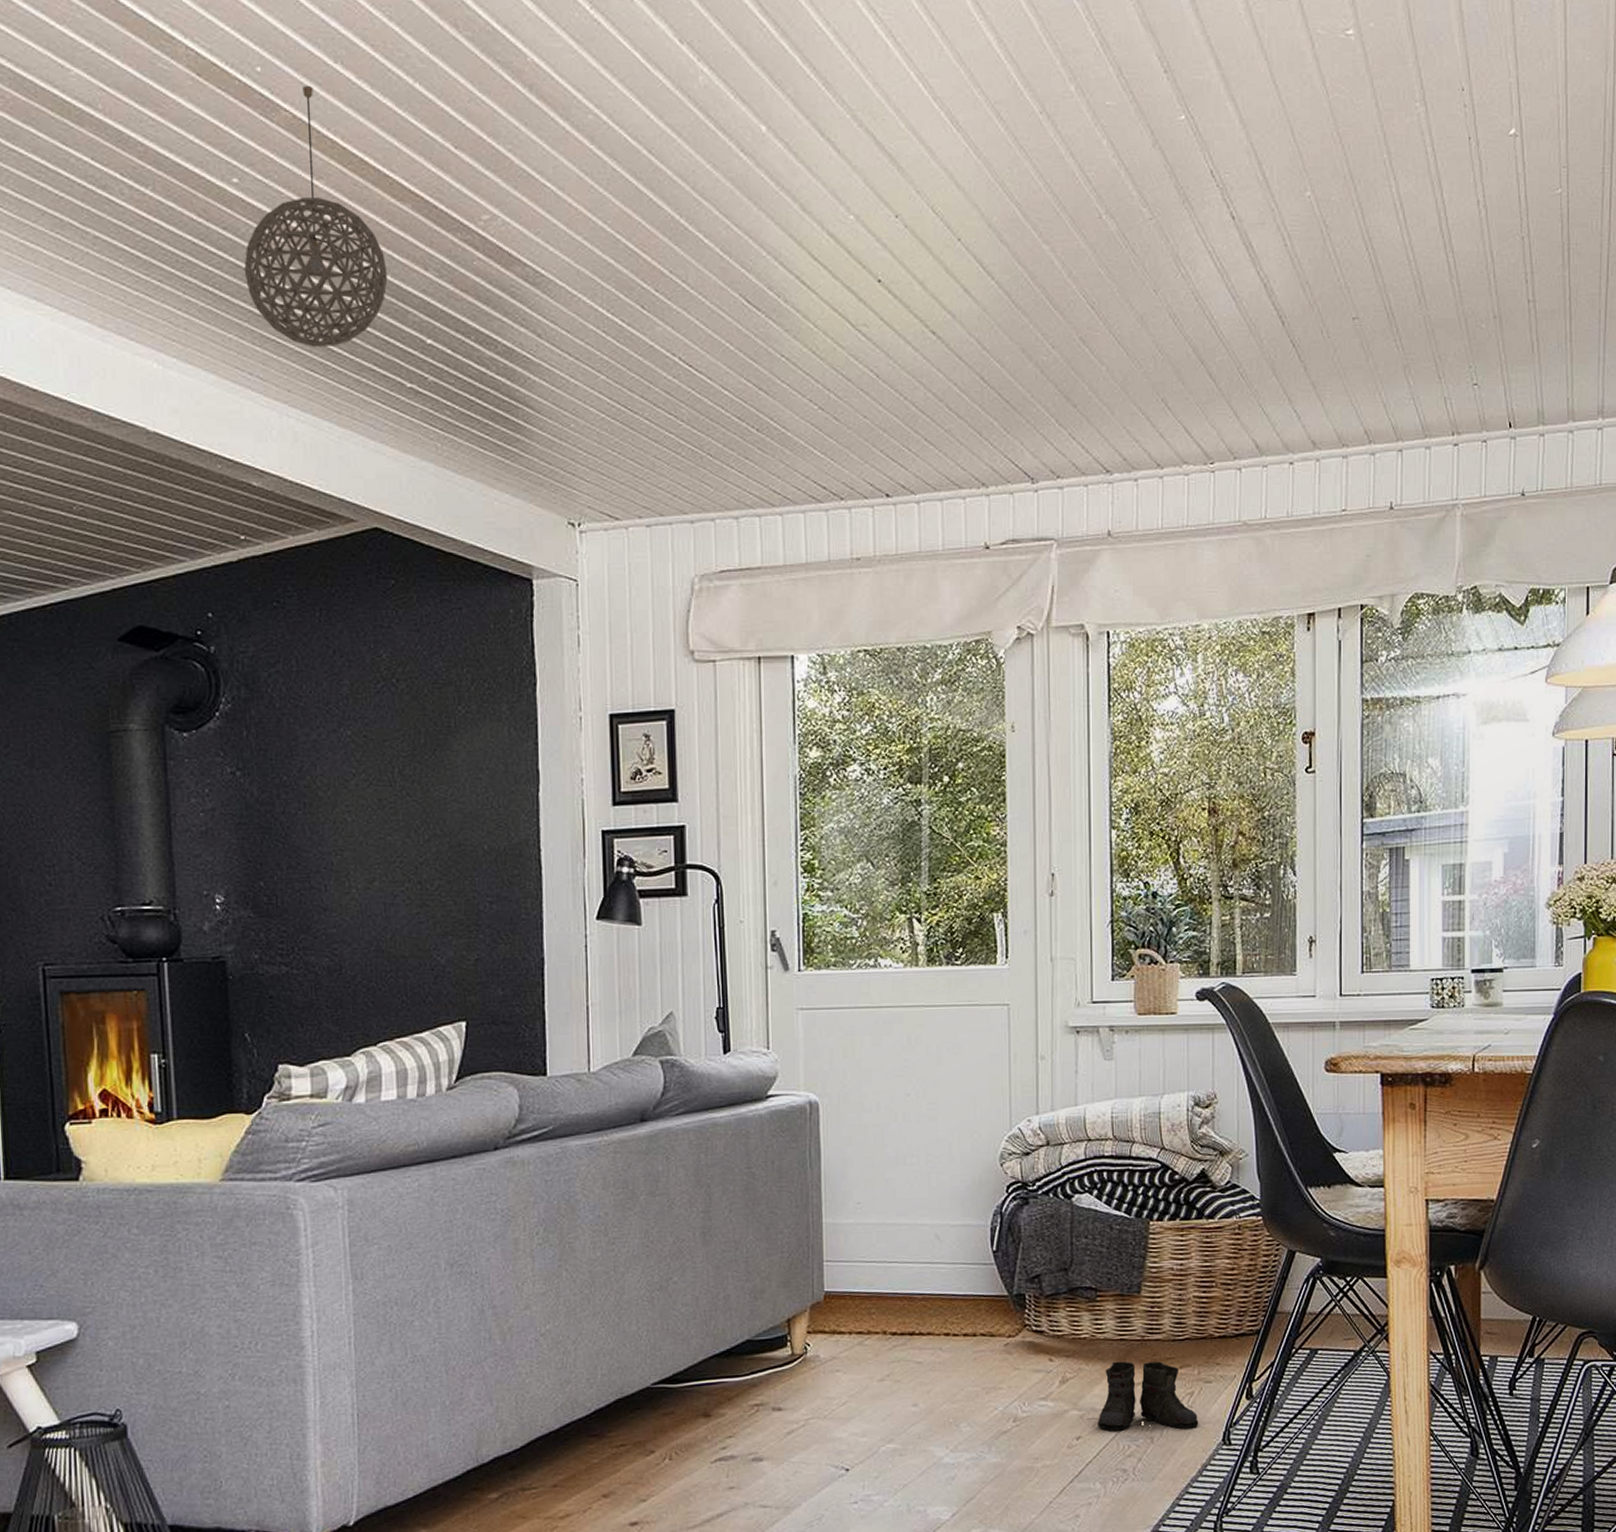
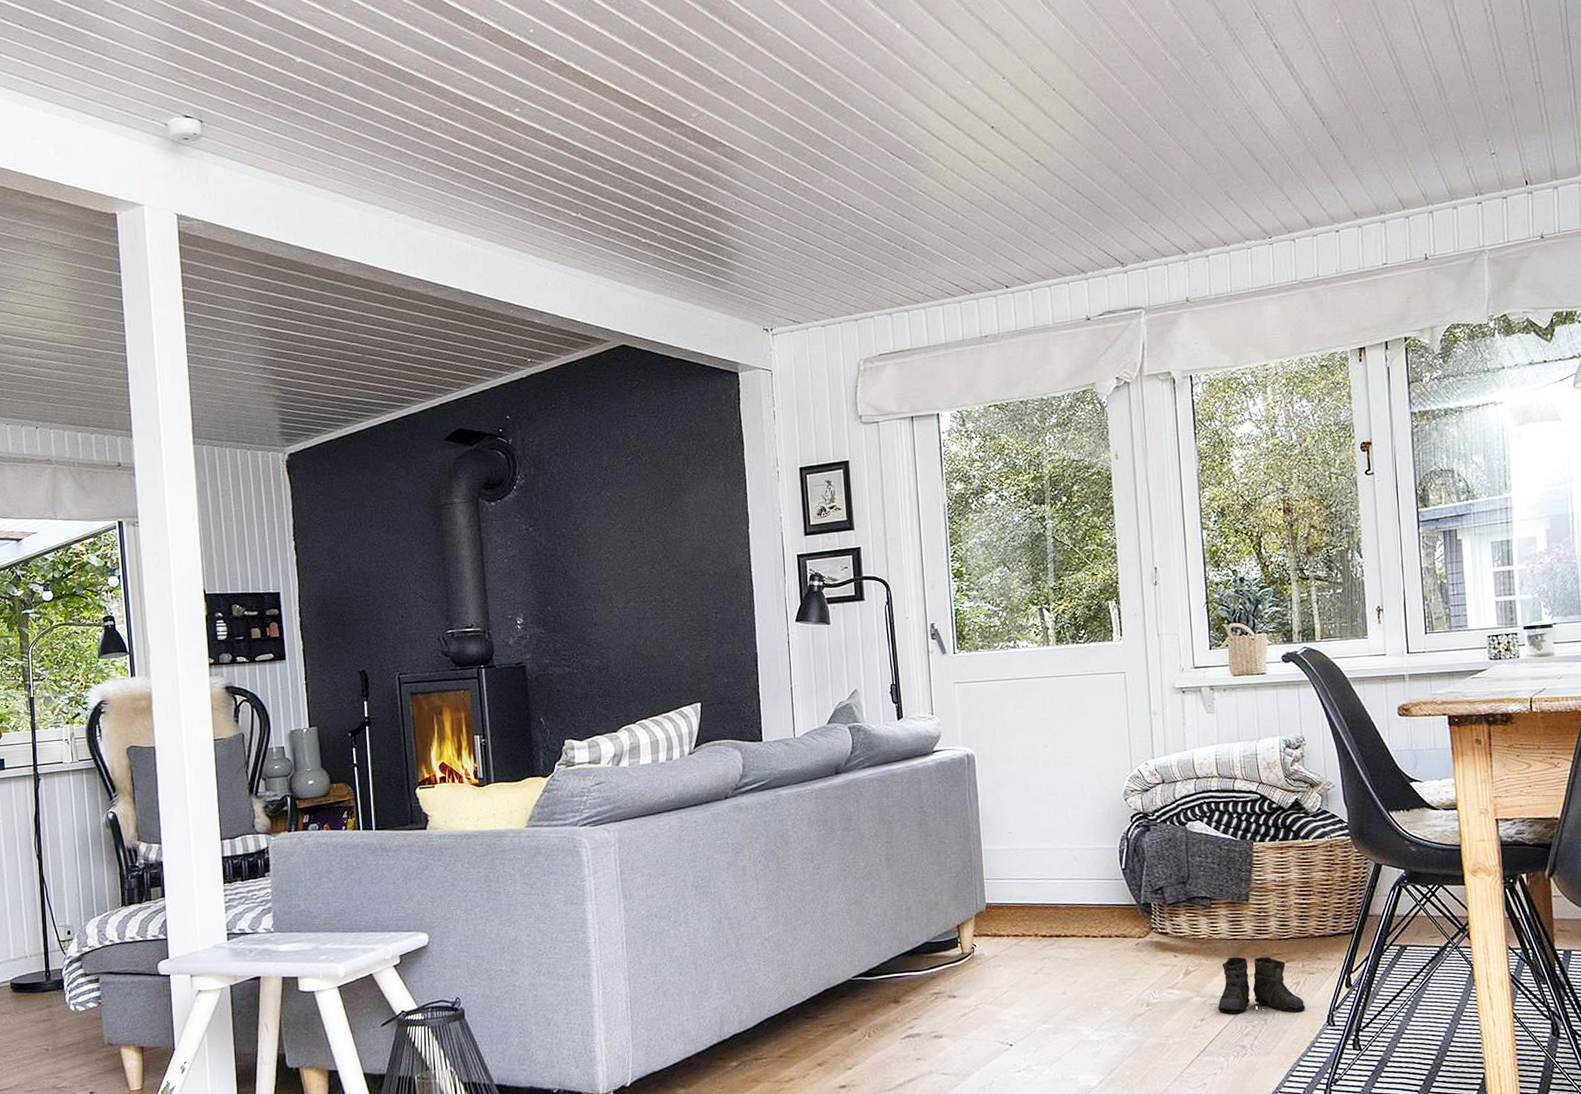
pendant light: present [244,85,388,348] -> none [525,37,626,221]

